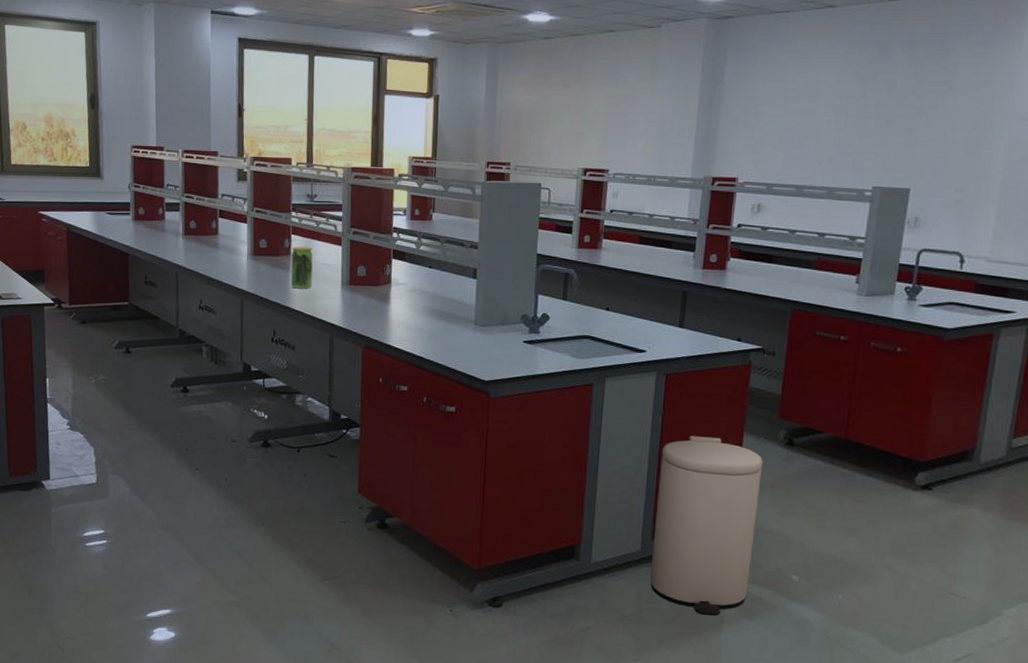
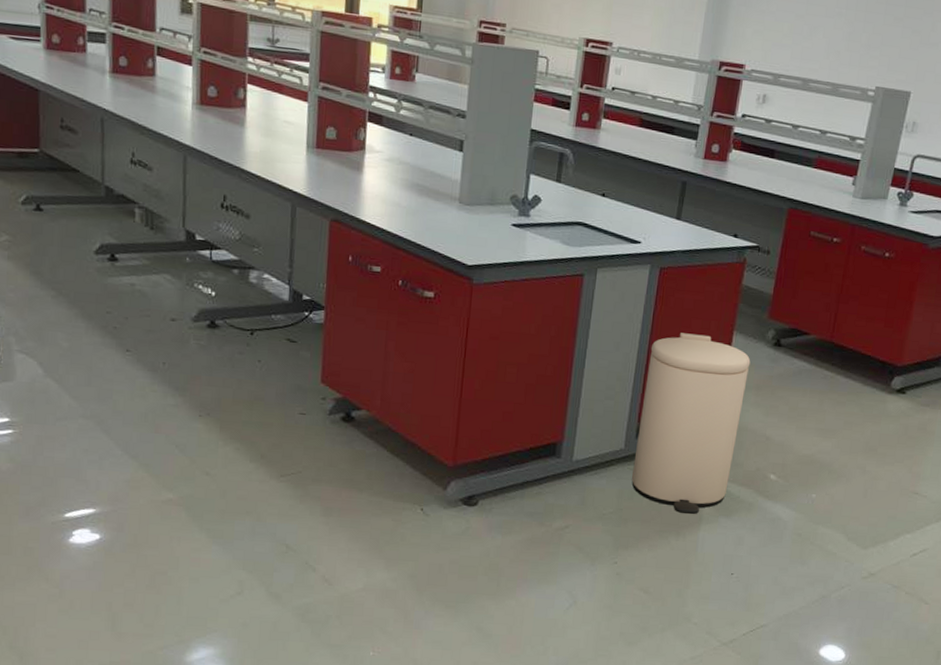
jar: present [290,246,313,289] -> none [245,98,273,149]

